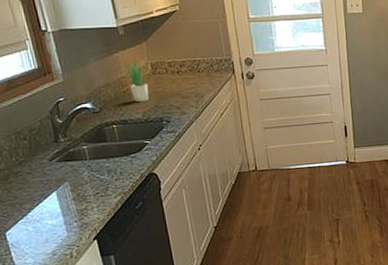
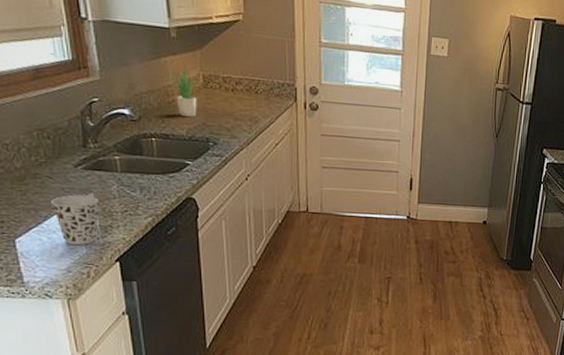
cup: none [33,184,76,231] -> present [51,194,99,246]

